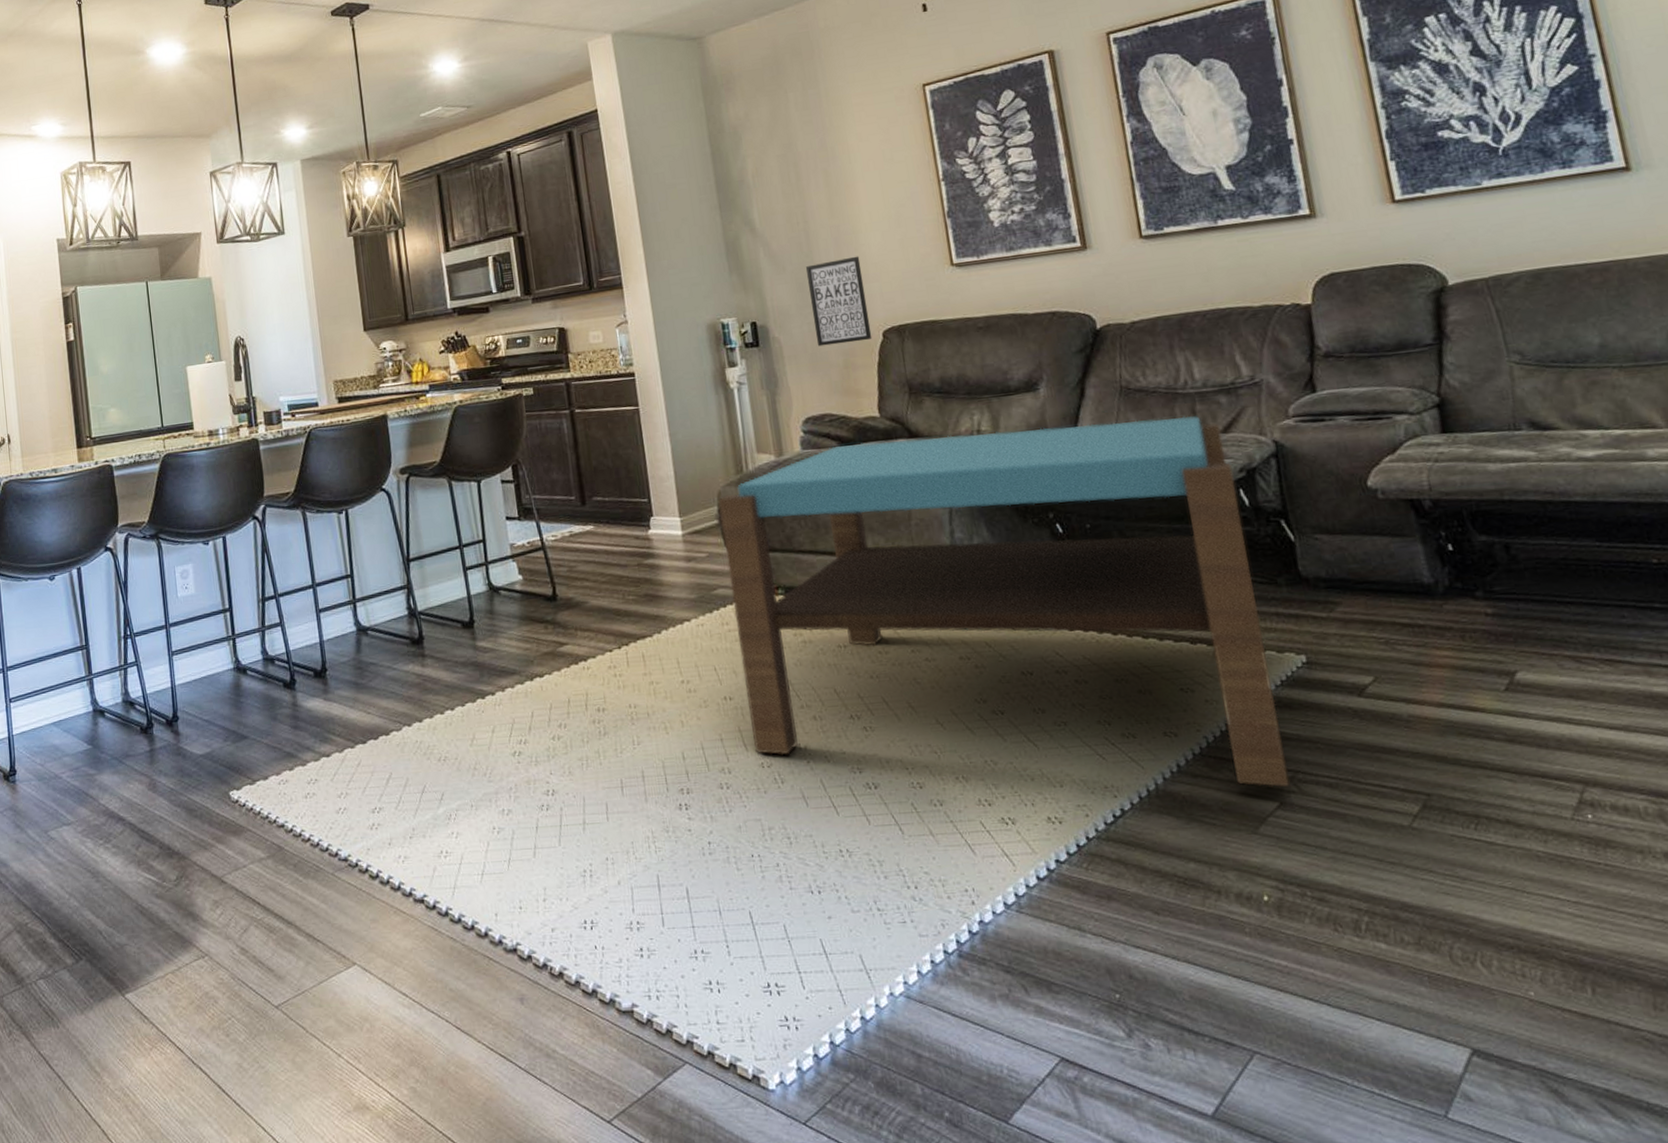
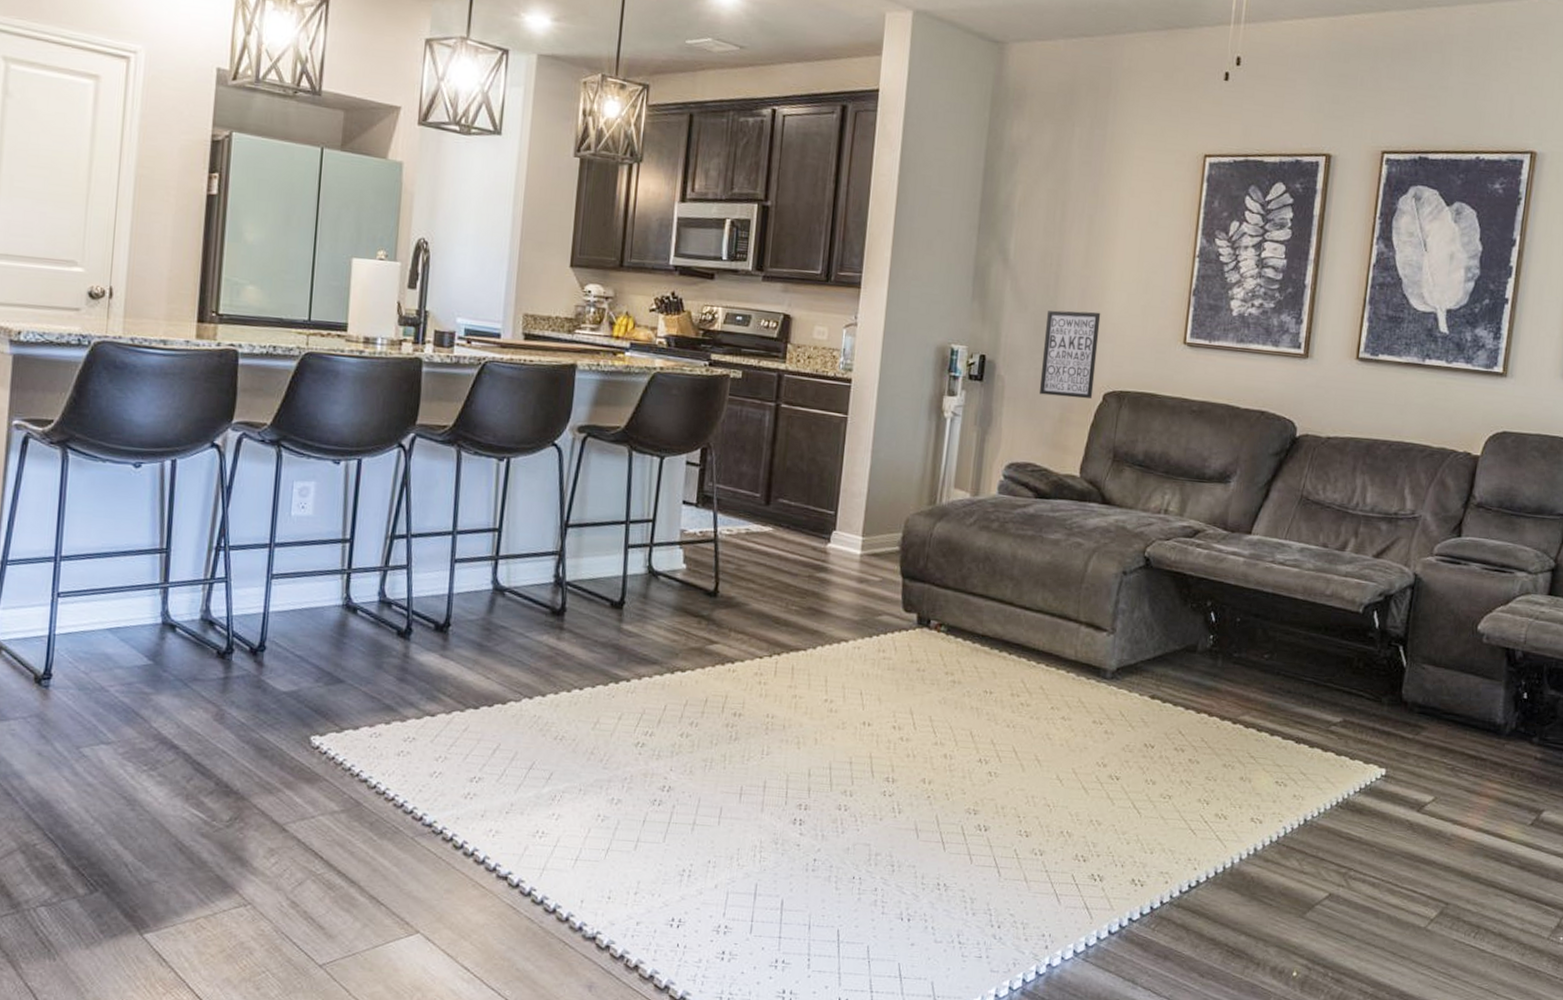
coffee table: present [718,416,1290,787] -> none [881,497,1374,880]

